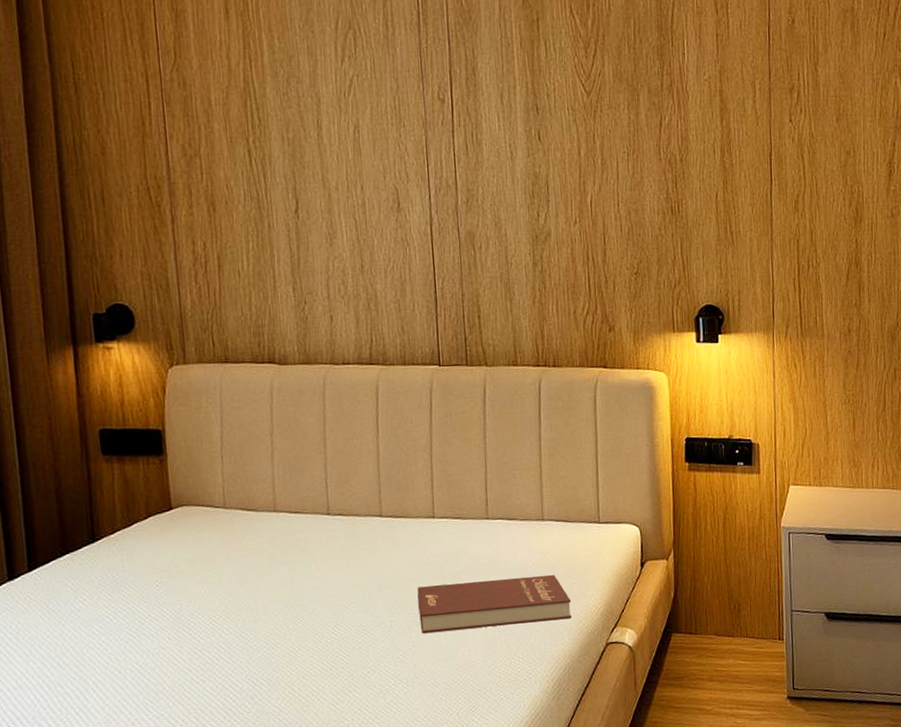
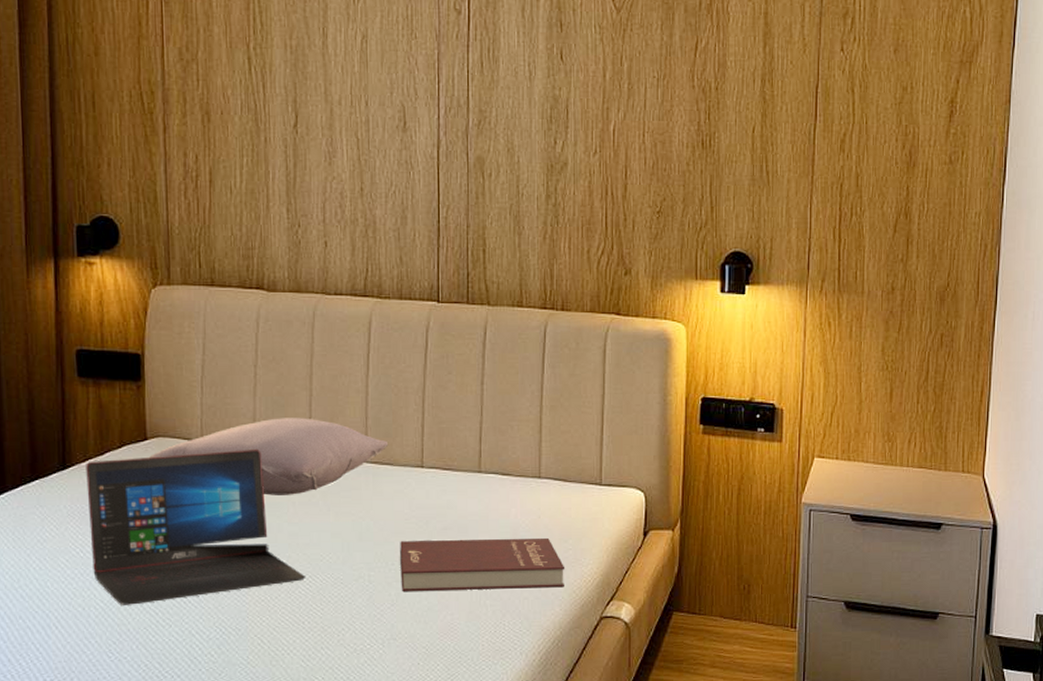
laptop: none [114,511,330,666] -> present [86,448,305,605]
pillow: none [174,479,401,554] -> present [148,418,389,495]

